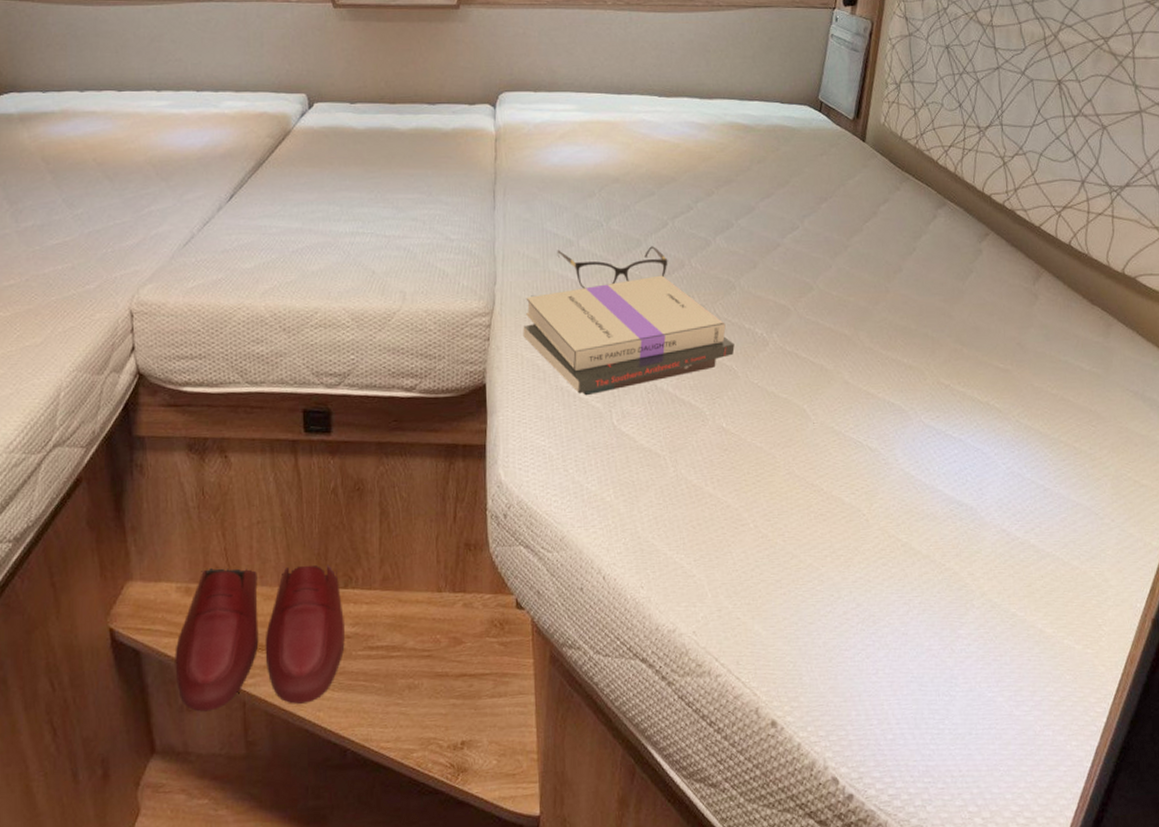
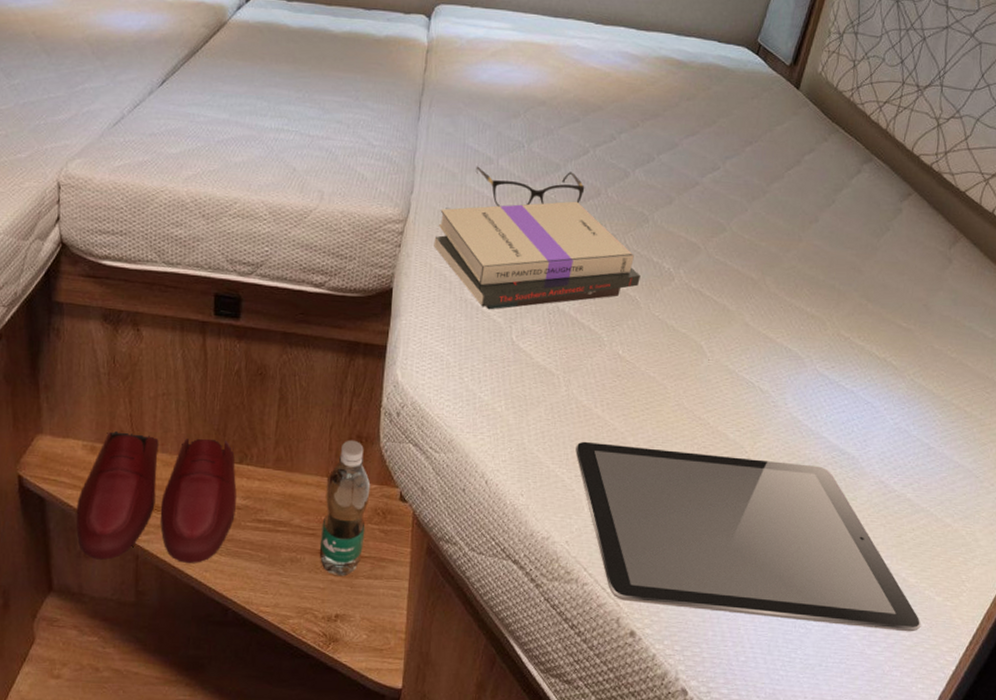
bottle: none [437,548,485,699] -> present [319,439,371,577]
tablet: none [691,521,1066,690] -> present [575,441,921,632]

